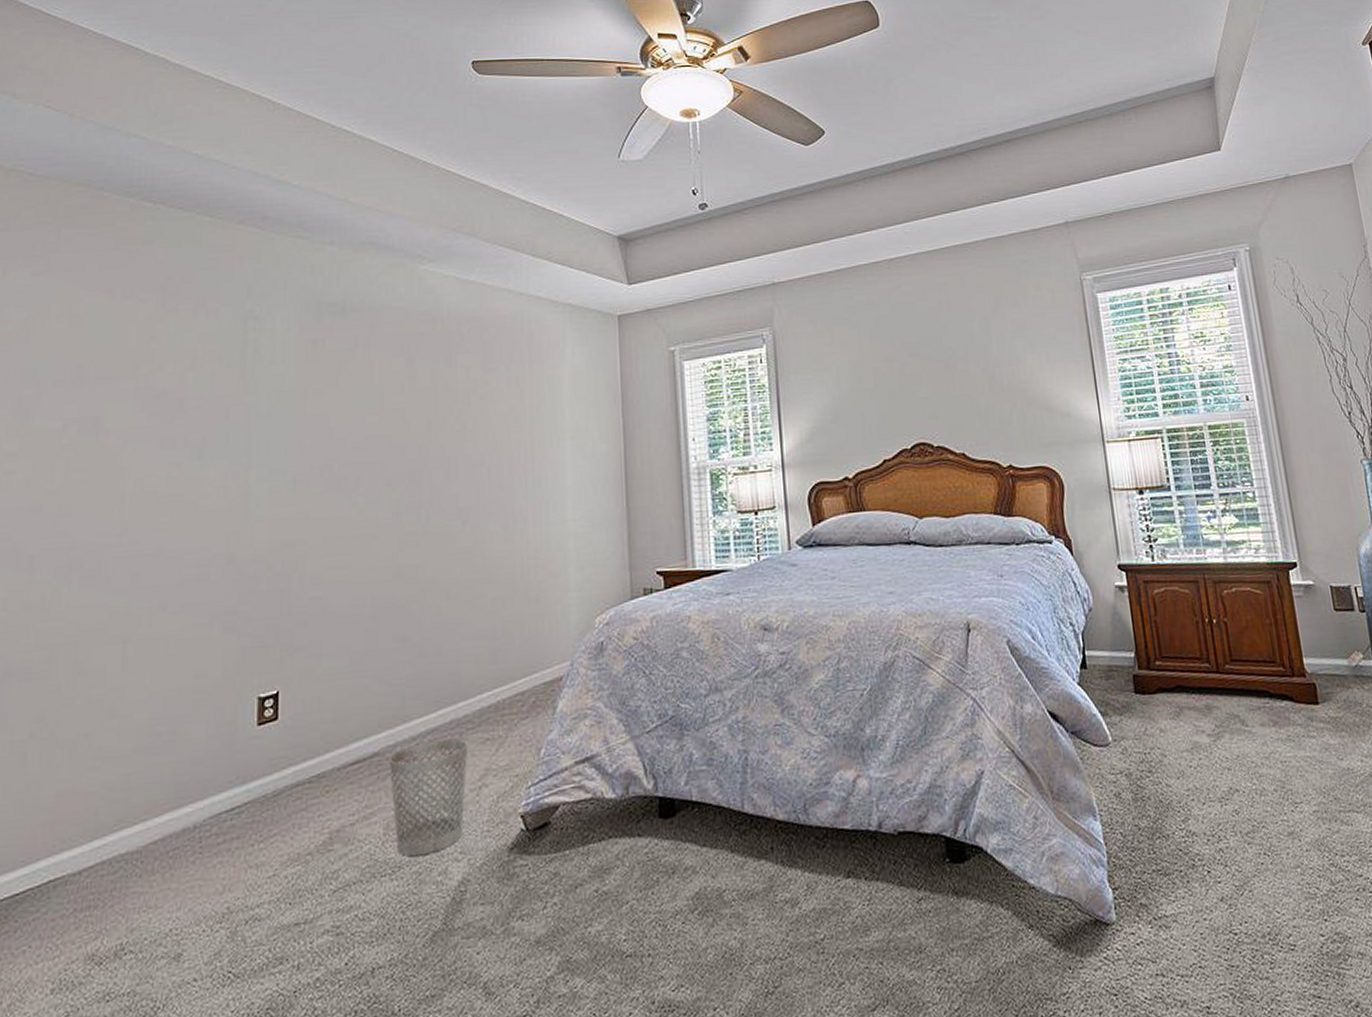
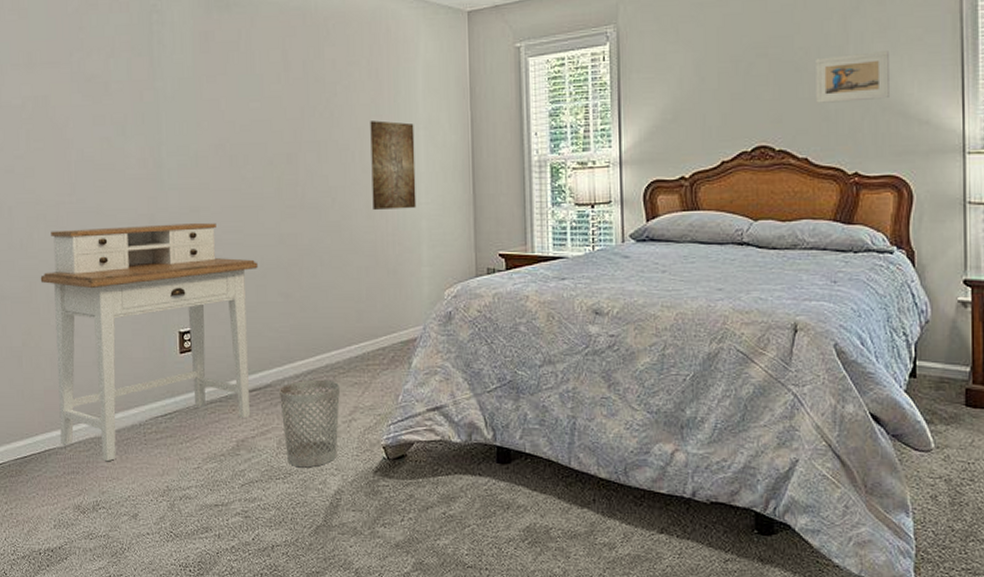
desk: none [66,558,367,886] -> present [40,222,258,462]
wall art: none [509,431,562,531] -> present [370,120,417,210]
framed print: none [964,349,1033,400] -> present [816,51,889,103]

